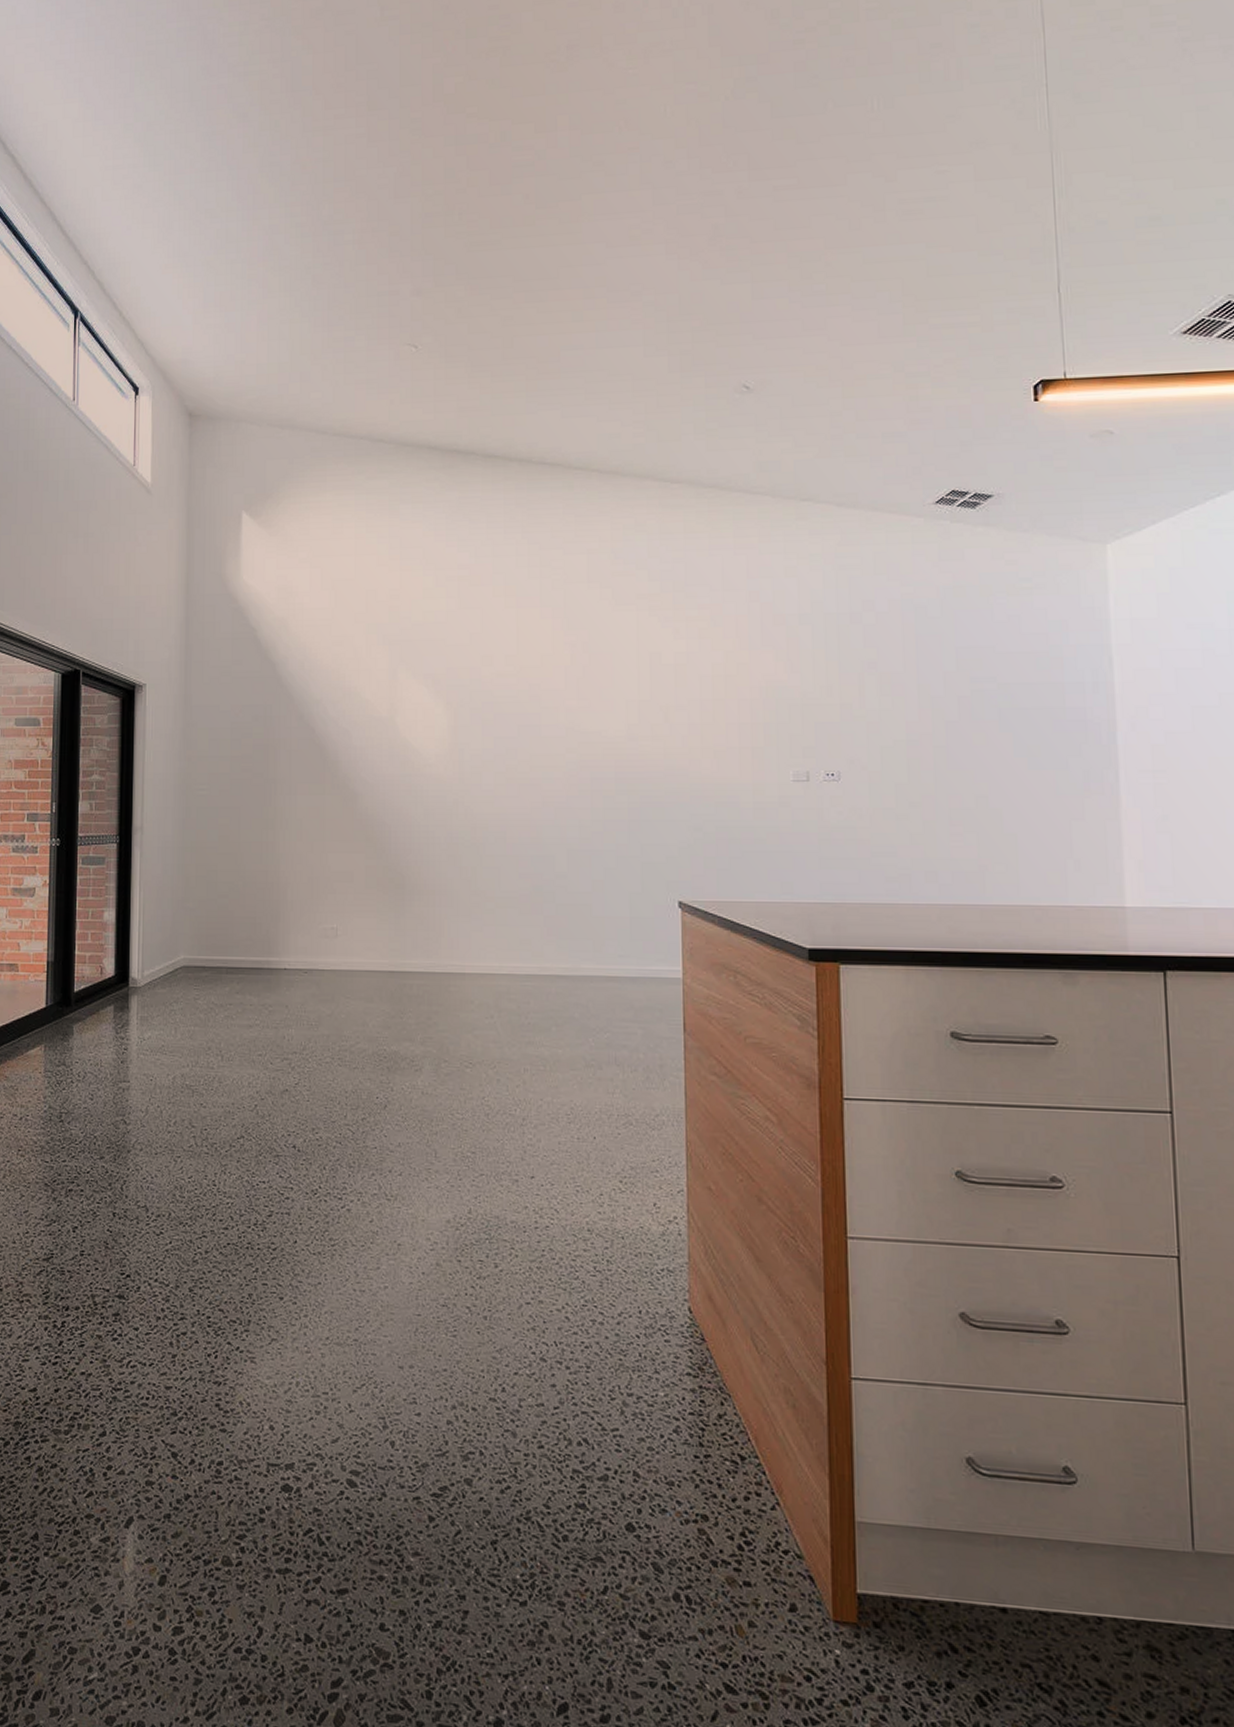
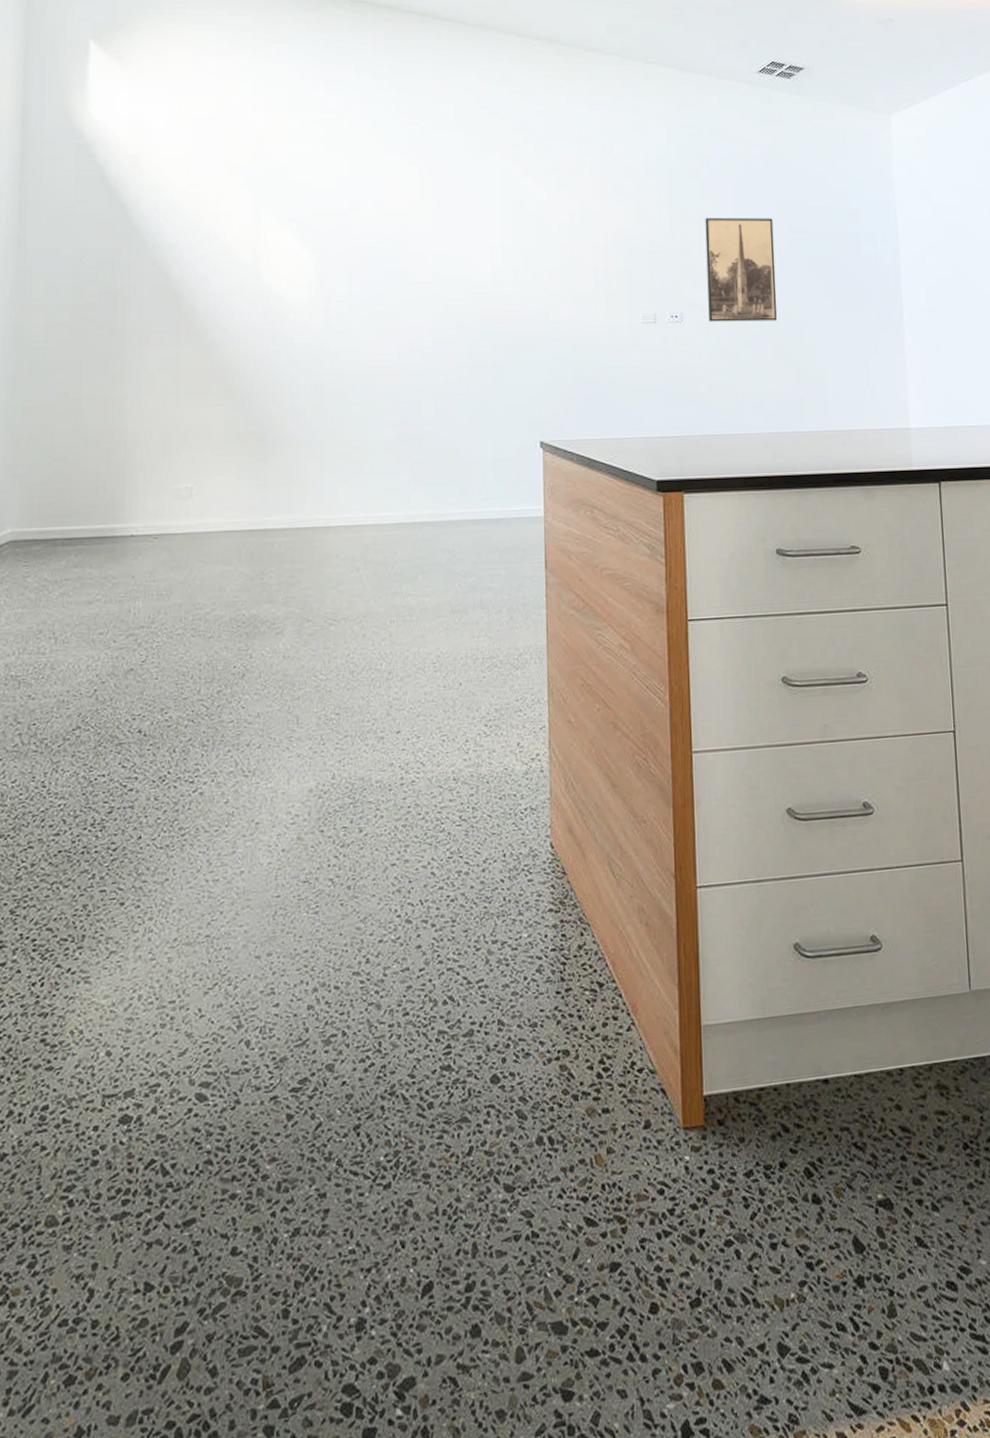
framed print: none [867,667,956,781] -> present [705,218,778,322]

